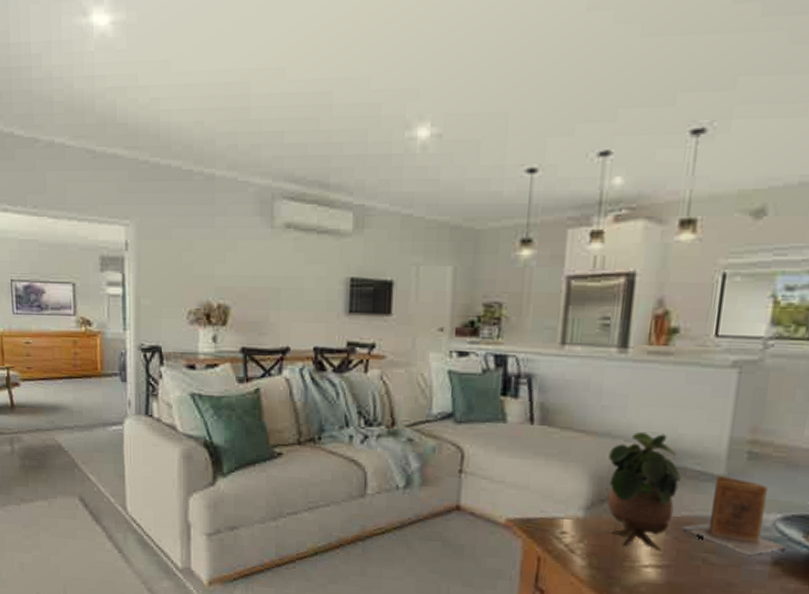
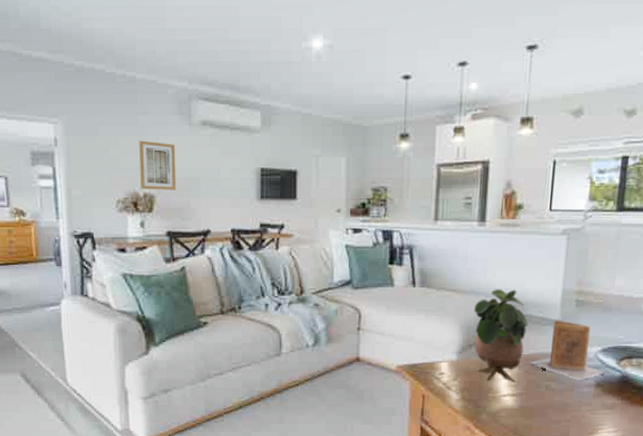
wall art: none [215,244,255,301] -> present [139,140,177,190]

